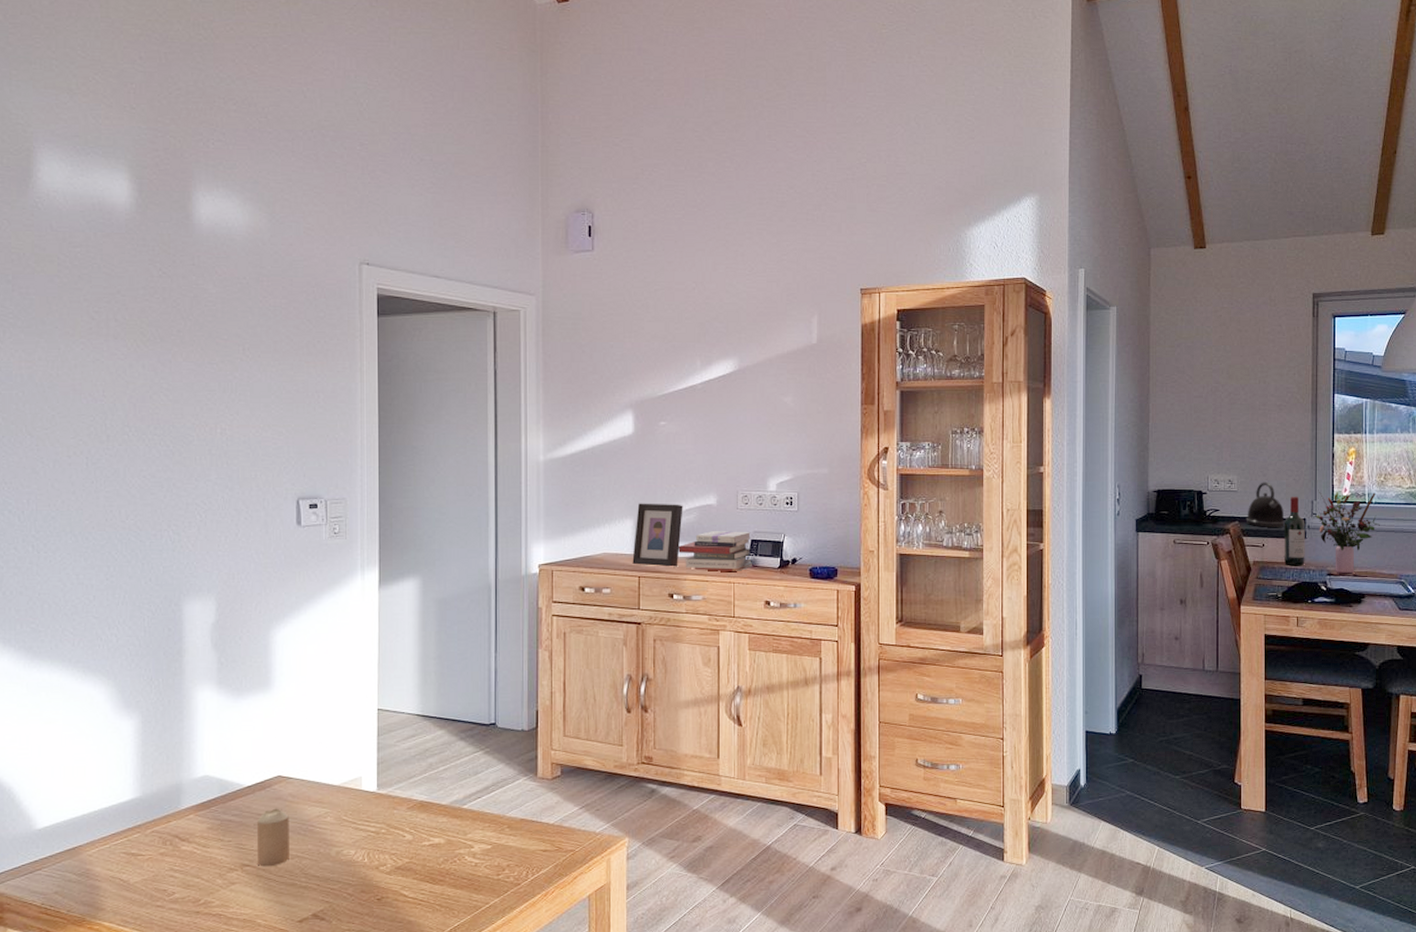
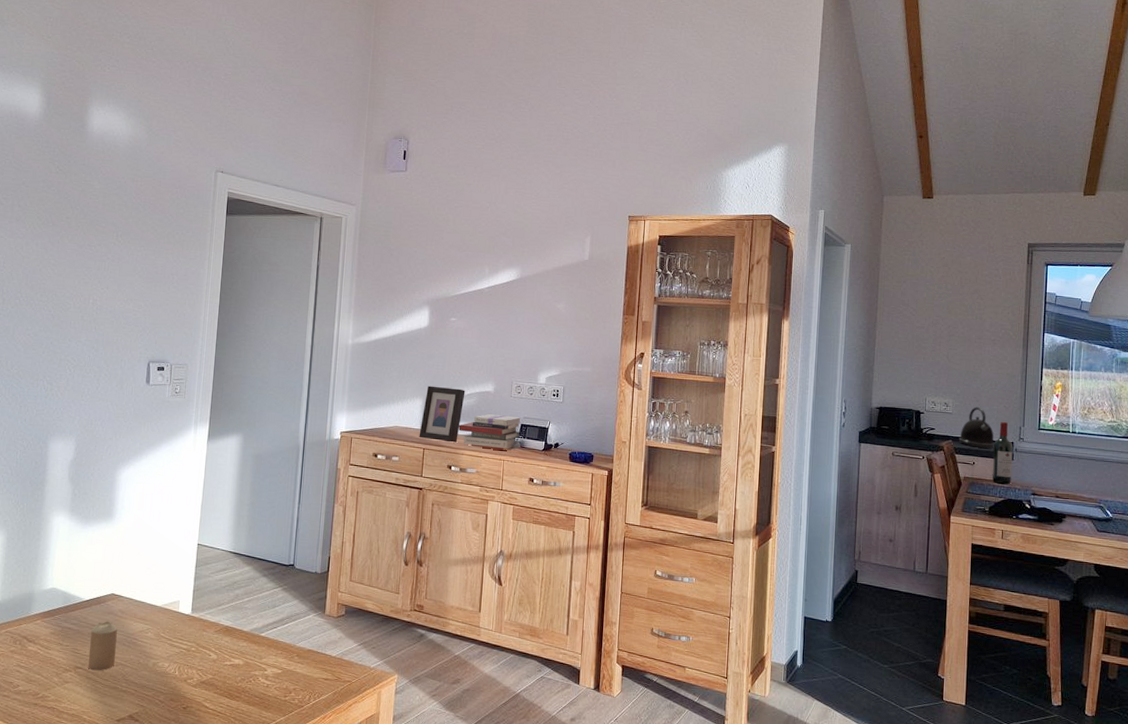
bouquet: present [1315,490,1380,575] -> none [1023,417,1082,496]

